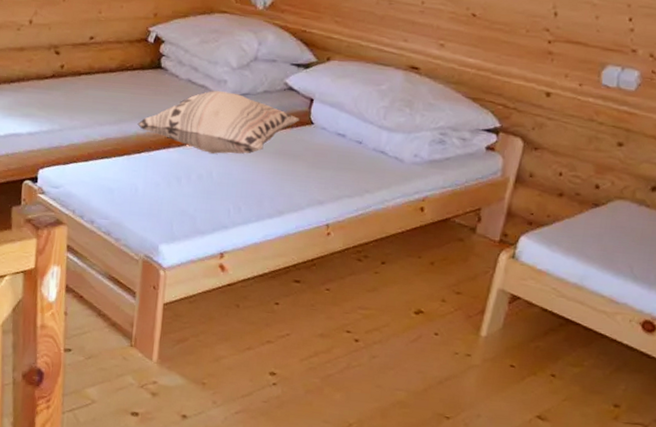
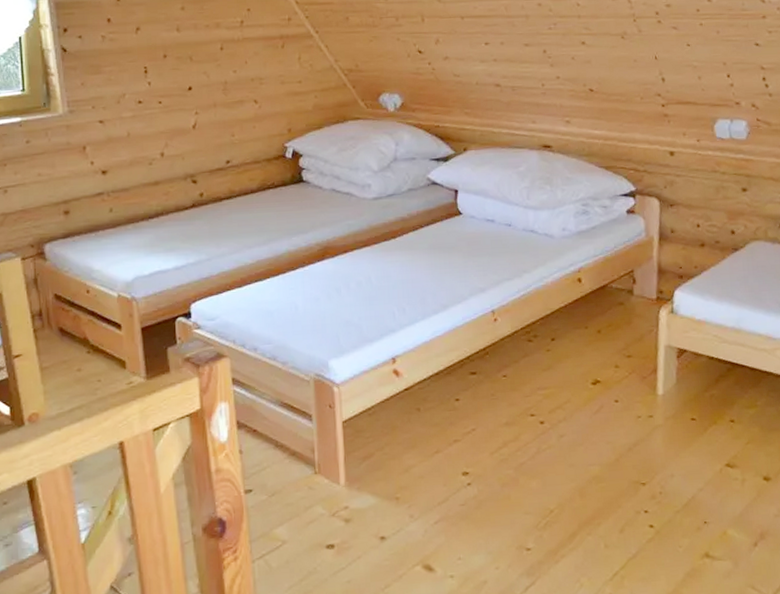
decorative pillow: present [137,90,301,154] -> none [287,195,449,259]

